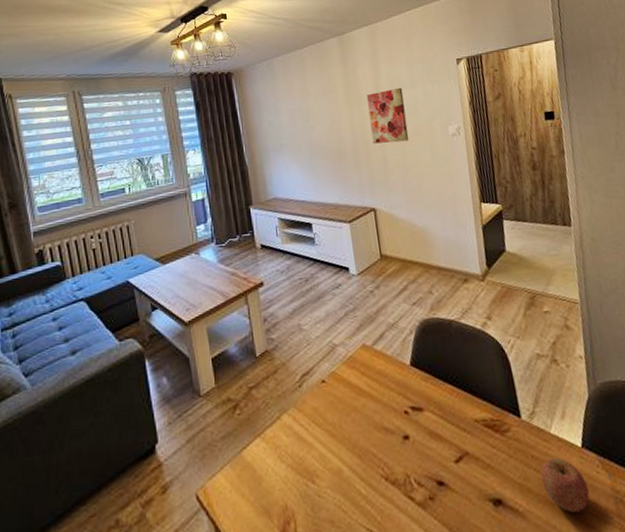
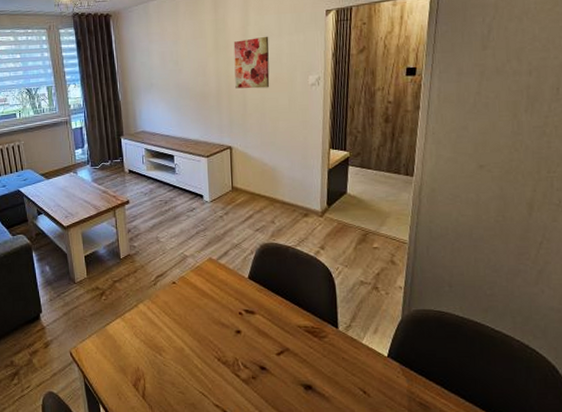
apple: present [540,457,590,513] -> none [348,361,388,403]

